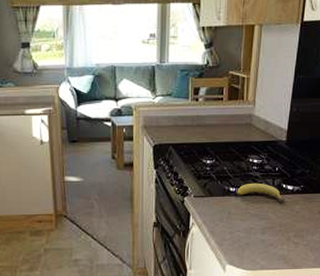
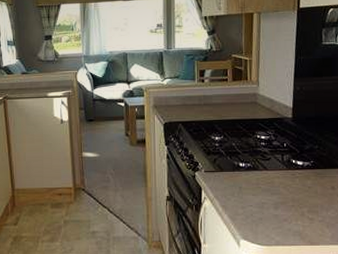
fruit: present [237,182,285,202] -> none [247,158,296,177]

